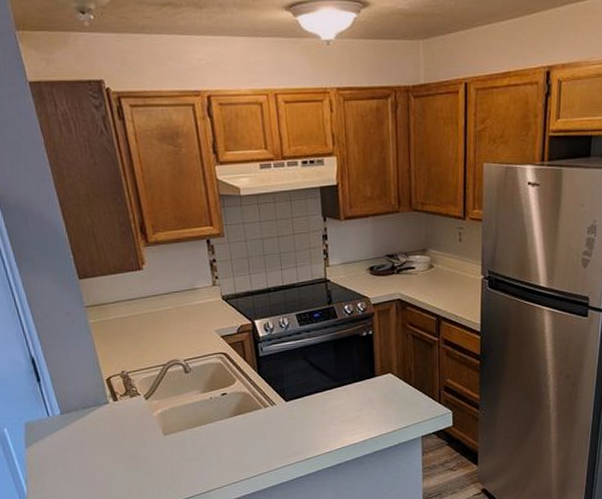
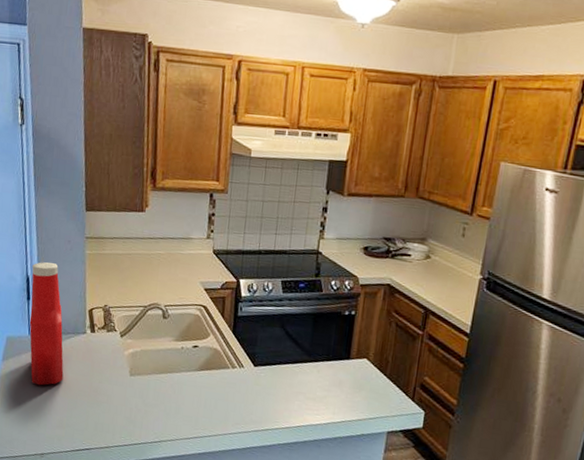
ketchup bottle: none [34,338,95,464] -> present [29,262,64,386]

